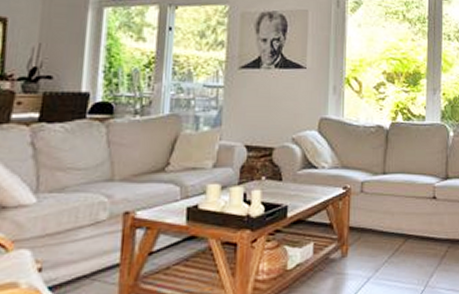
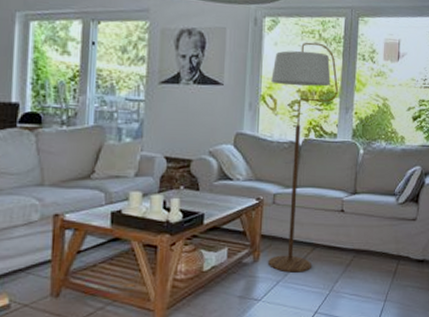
floor lamp: none [356,23,424,268] -> present [268,42,338,273]

